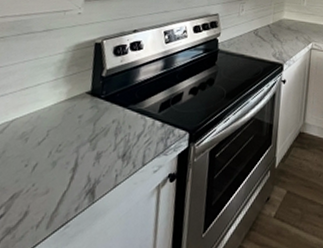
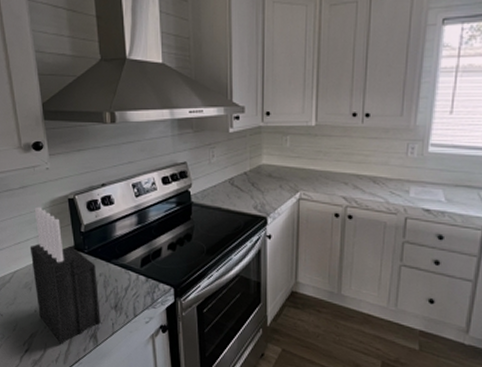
knife block: none [29,50,110,204] -> present [29,206,101,344]

